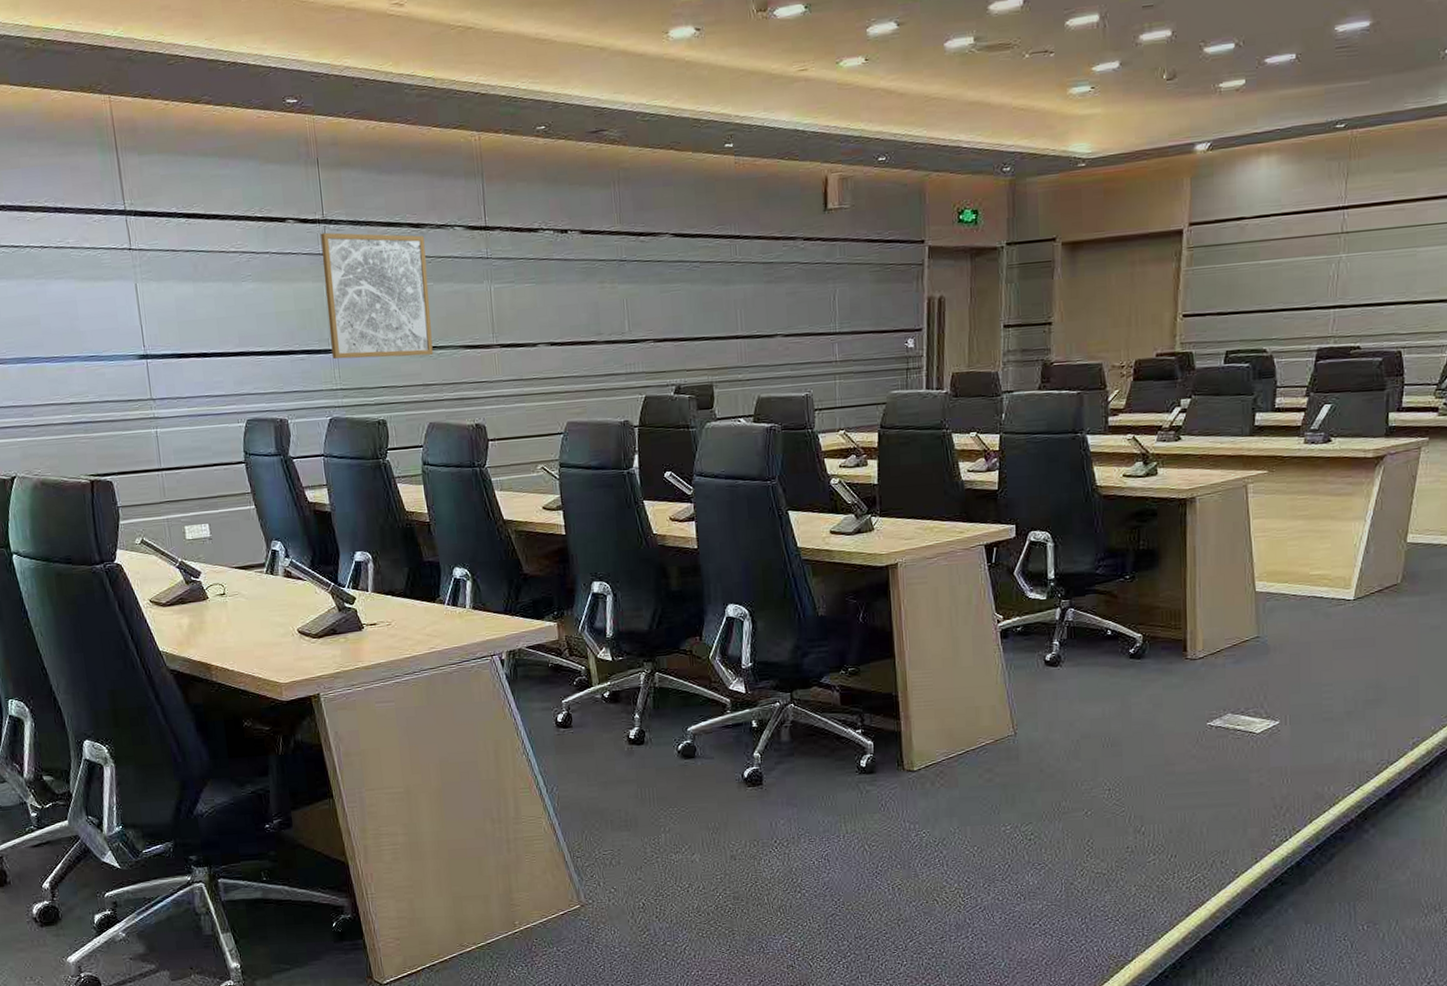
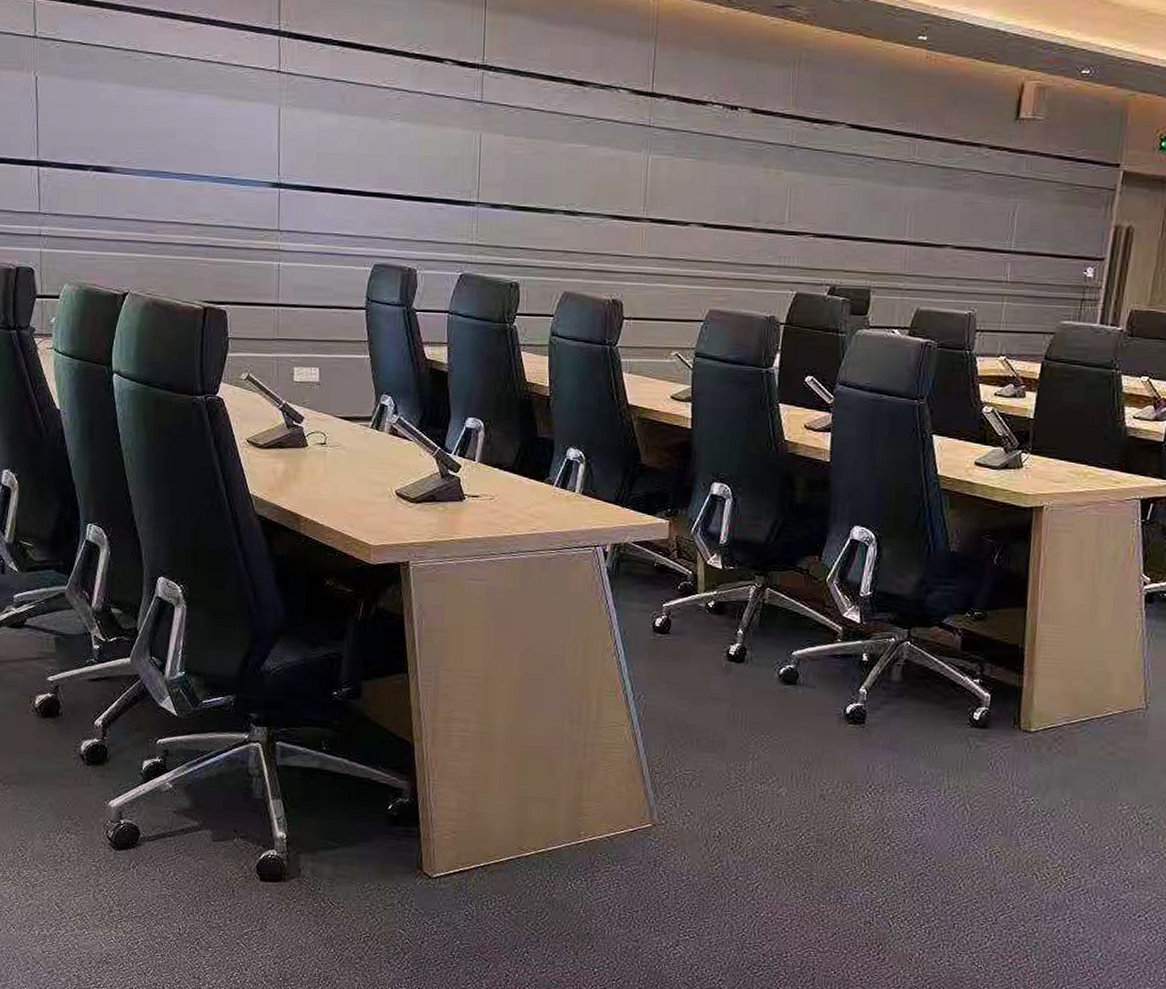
wall art: present [321,232,433,359] -> none [472,79,585,220]

